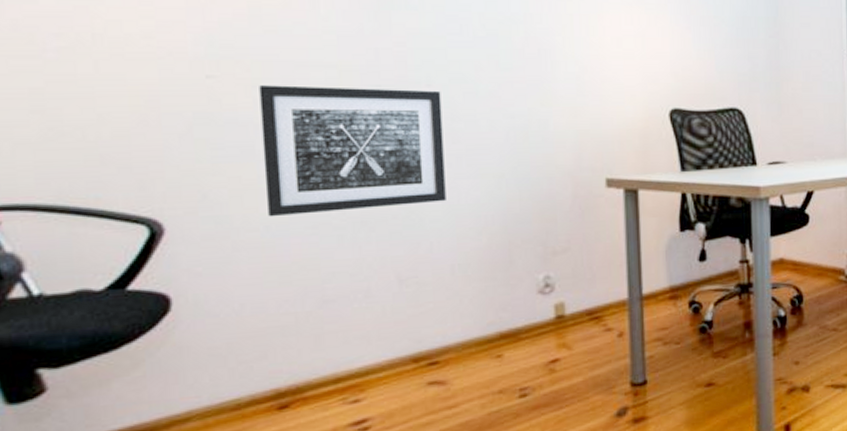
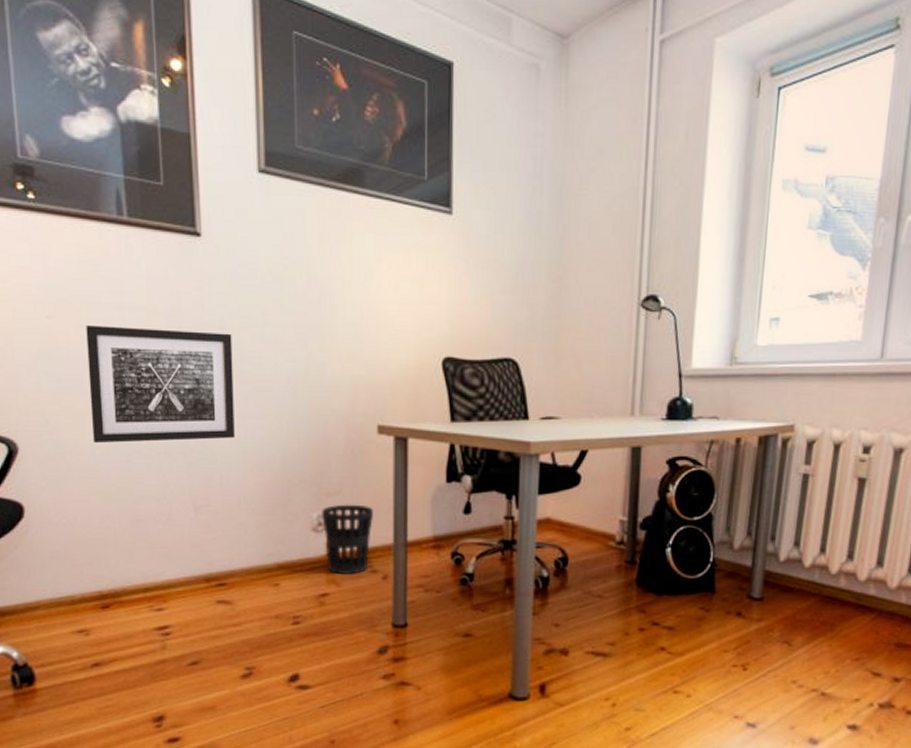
wastebasket: none [549,261,605,337] -> present [322,504,373,575]

